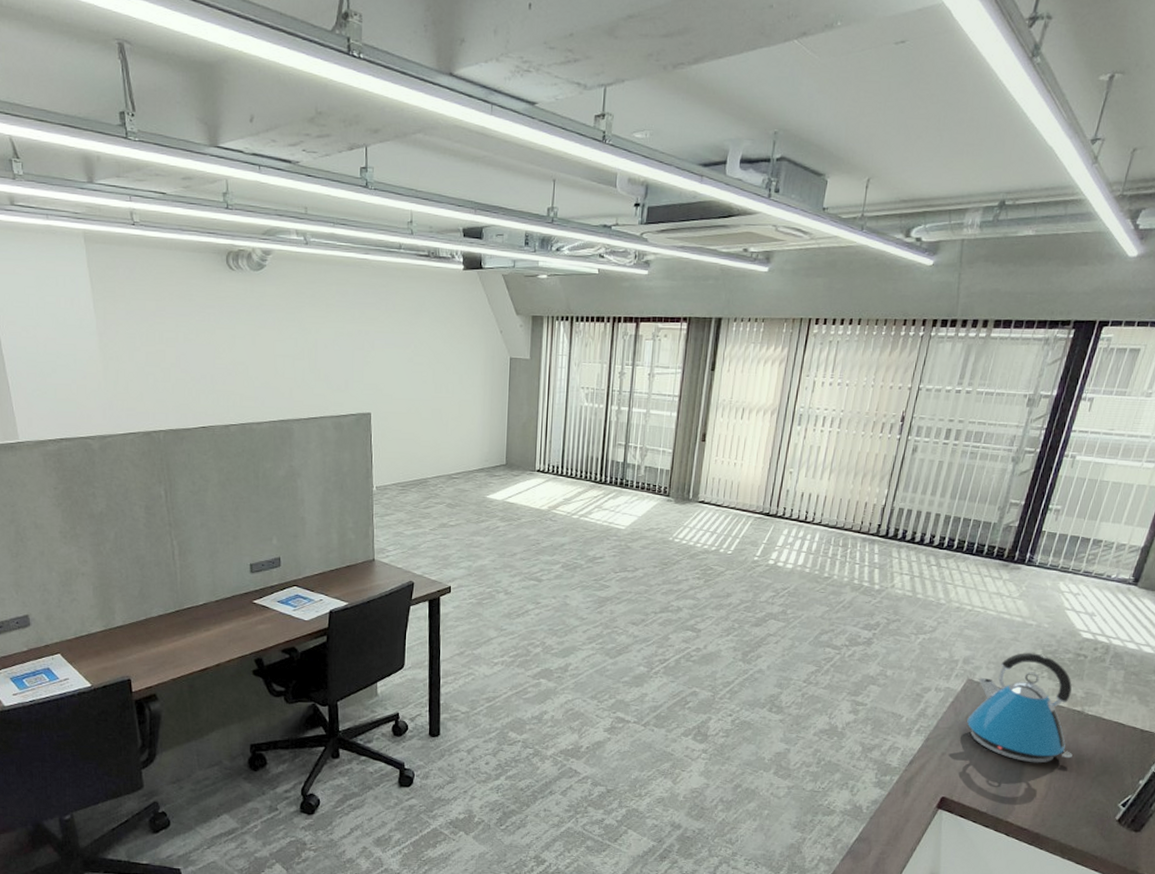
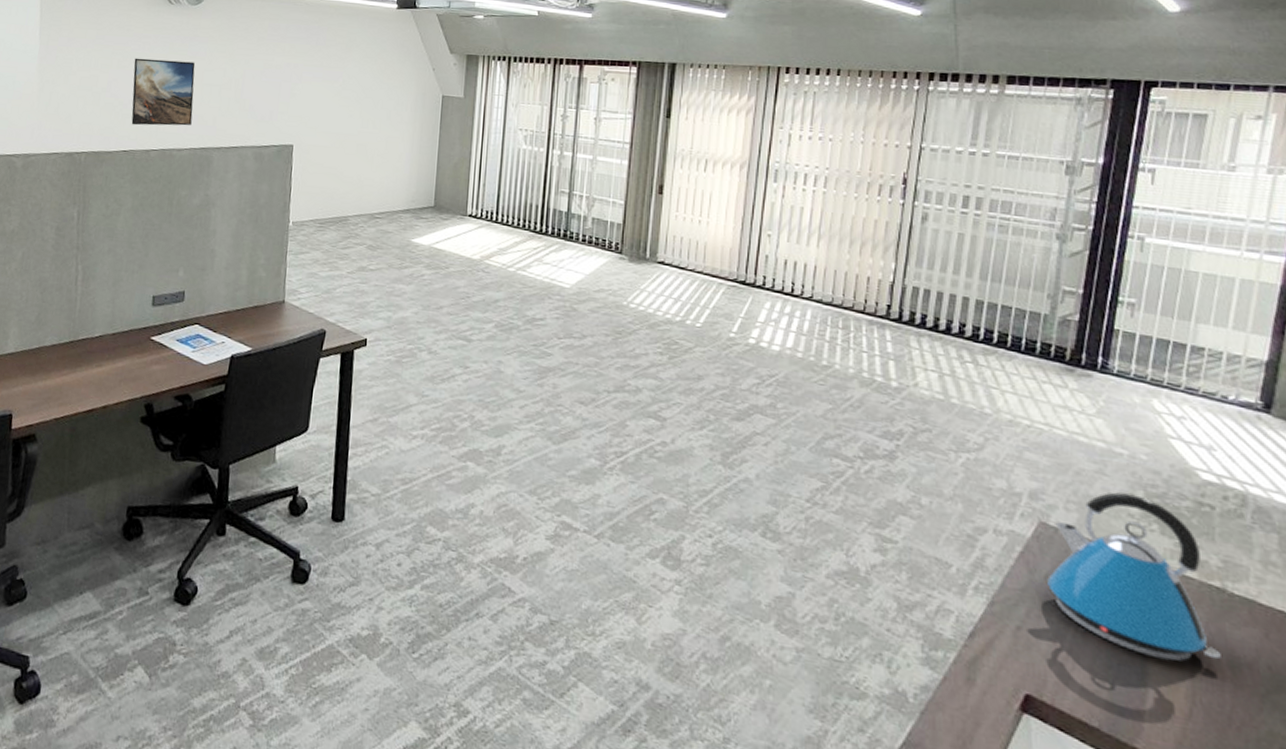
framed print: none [201,330,268,401] -> present [131,58,196,126]

